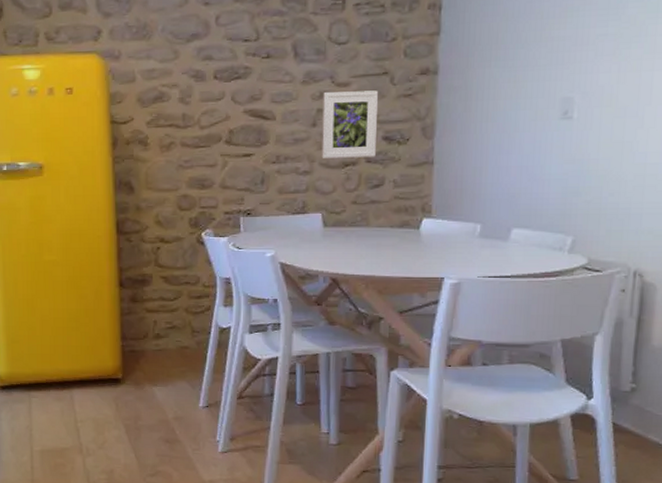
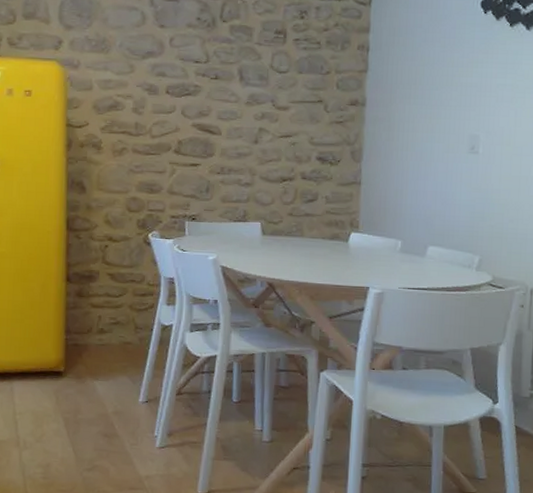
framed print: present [321,90,378,158] -> none [262,114,313,175]

